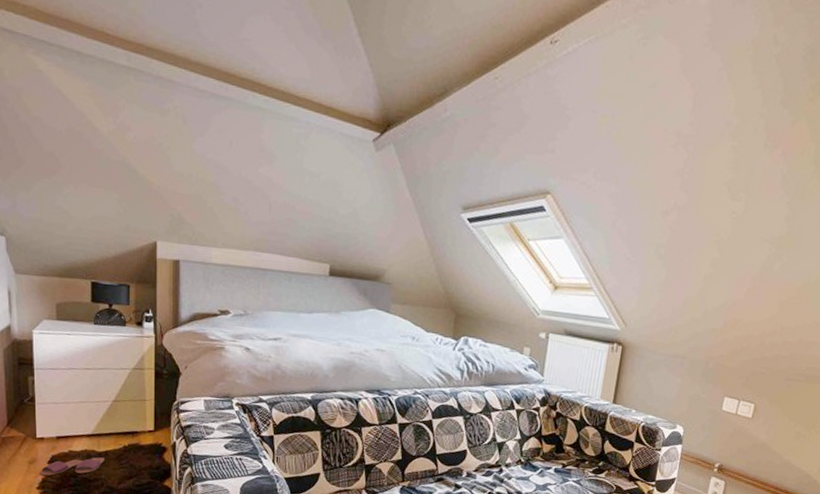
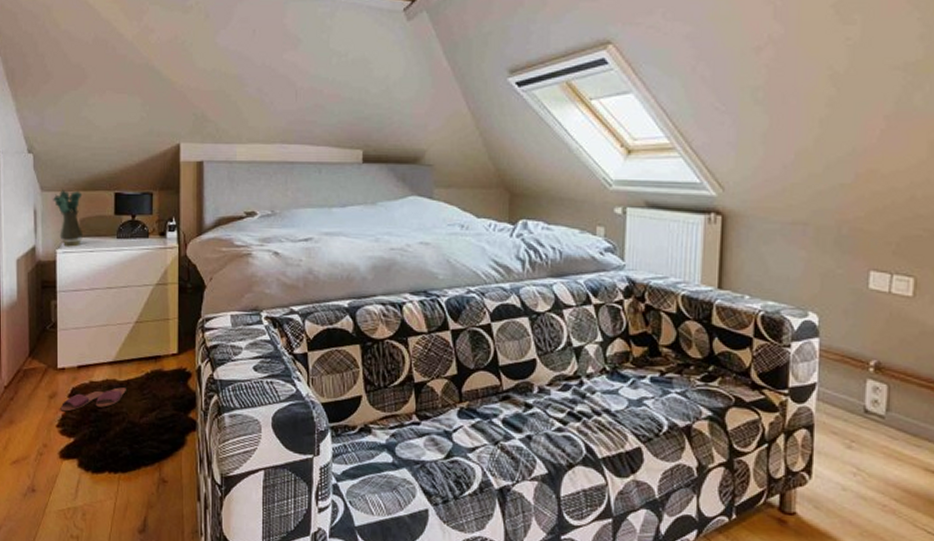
vase: none [28,273,59,329] -> present [53,188,83,247]

